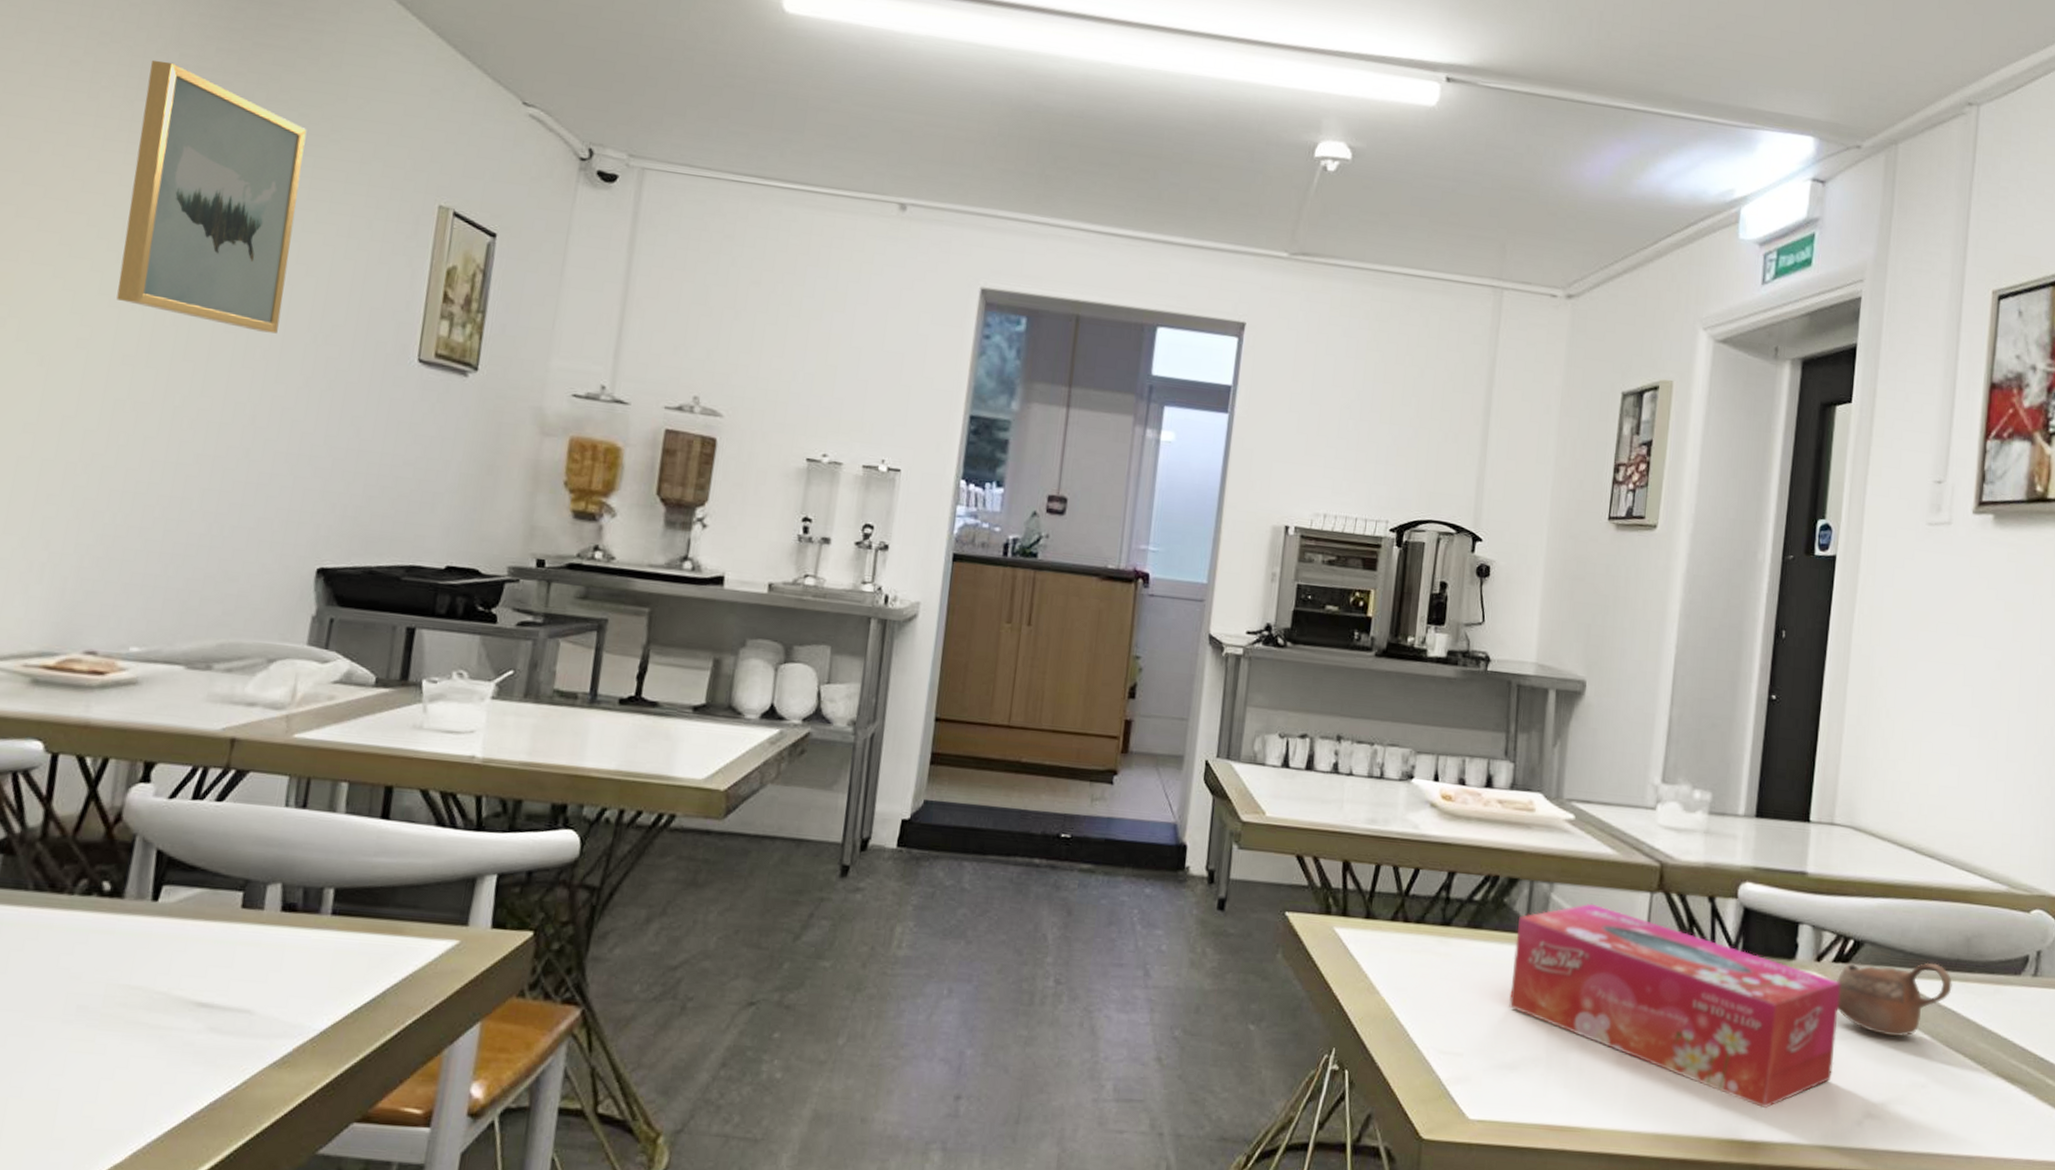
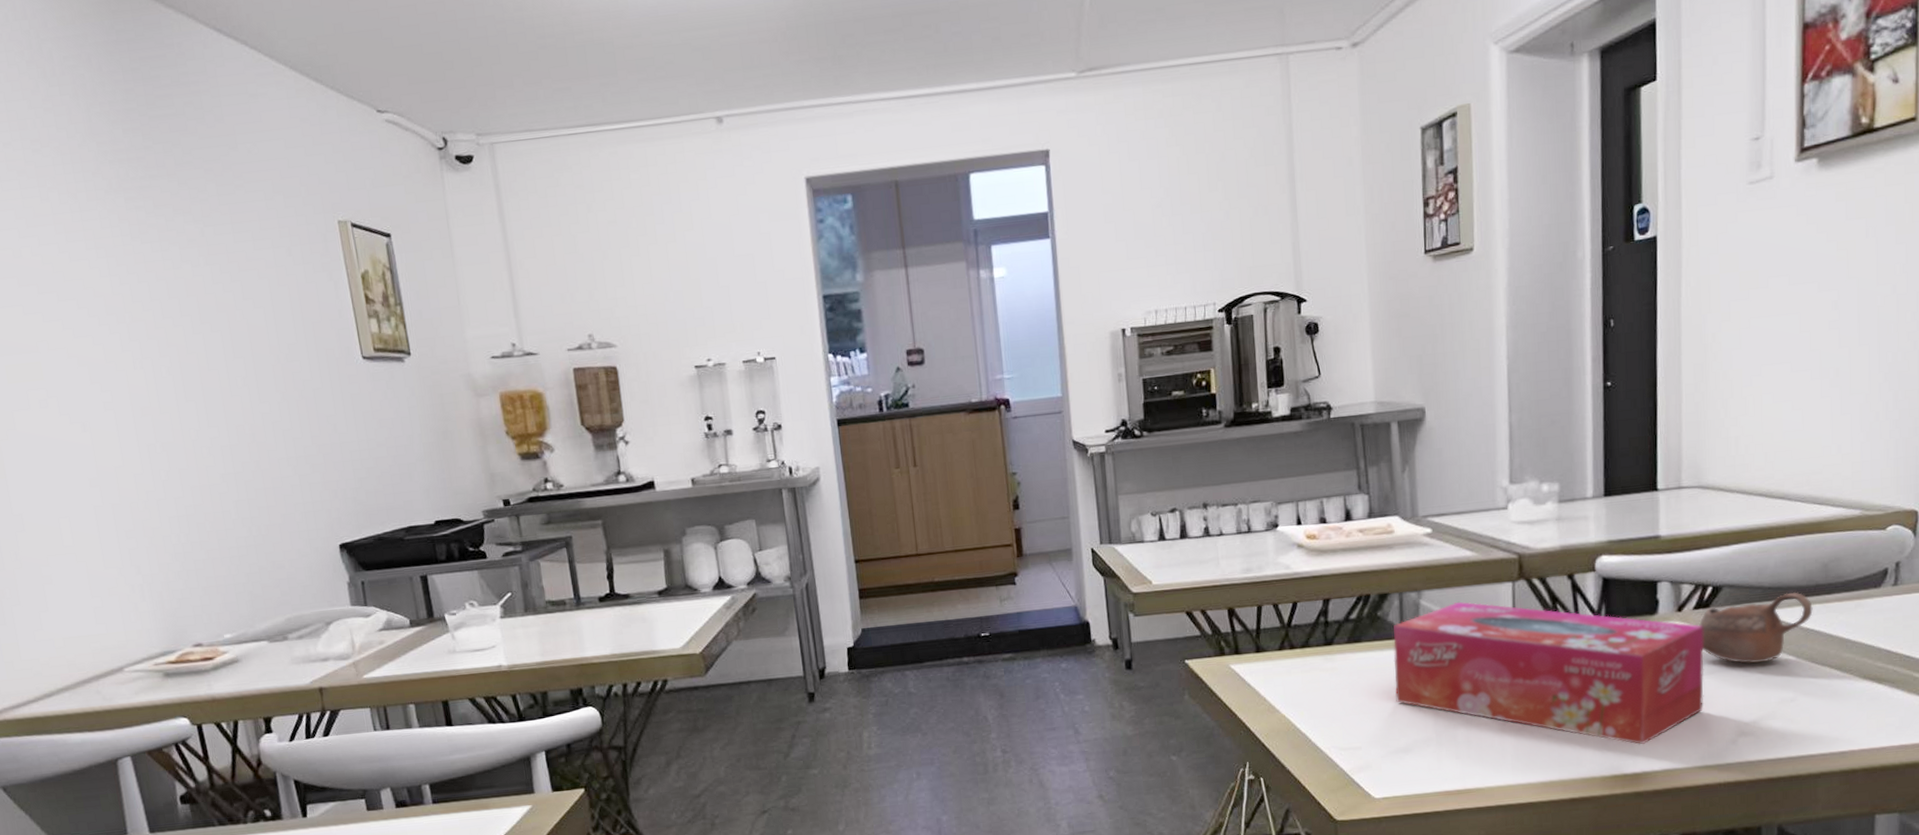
wall art: present [116,59,307,334] -> none [77,152,248,365]

